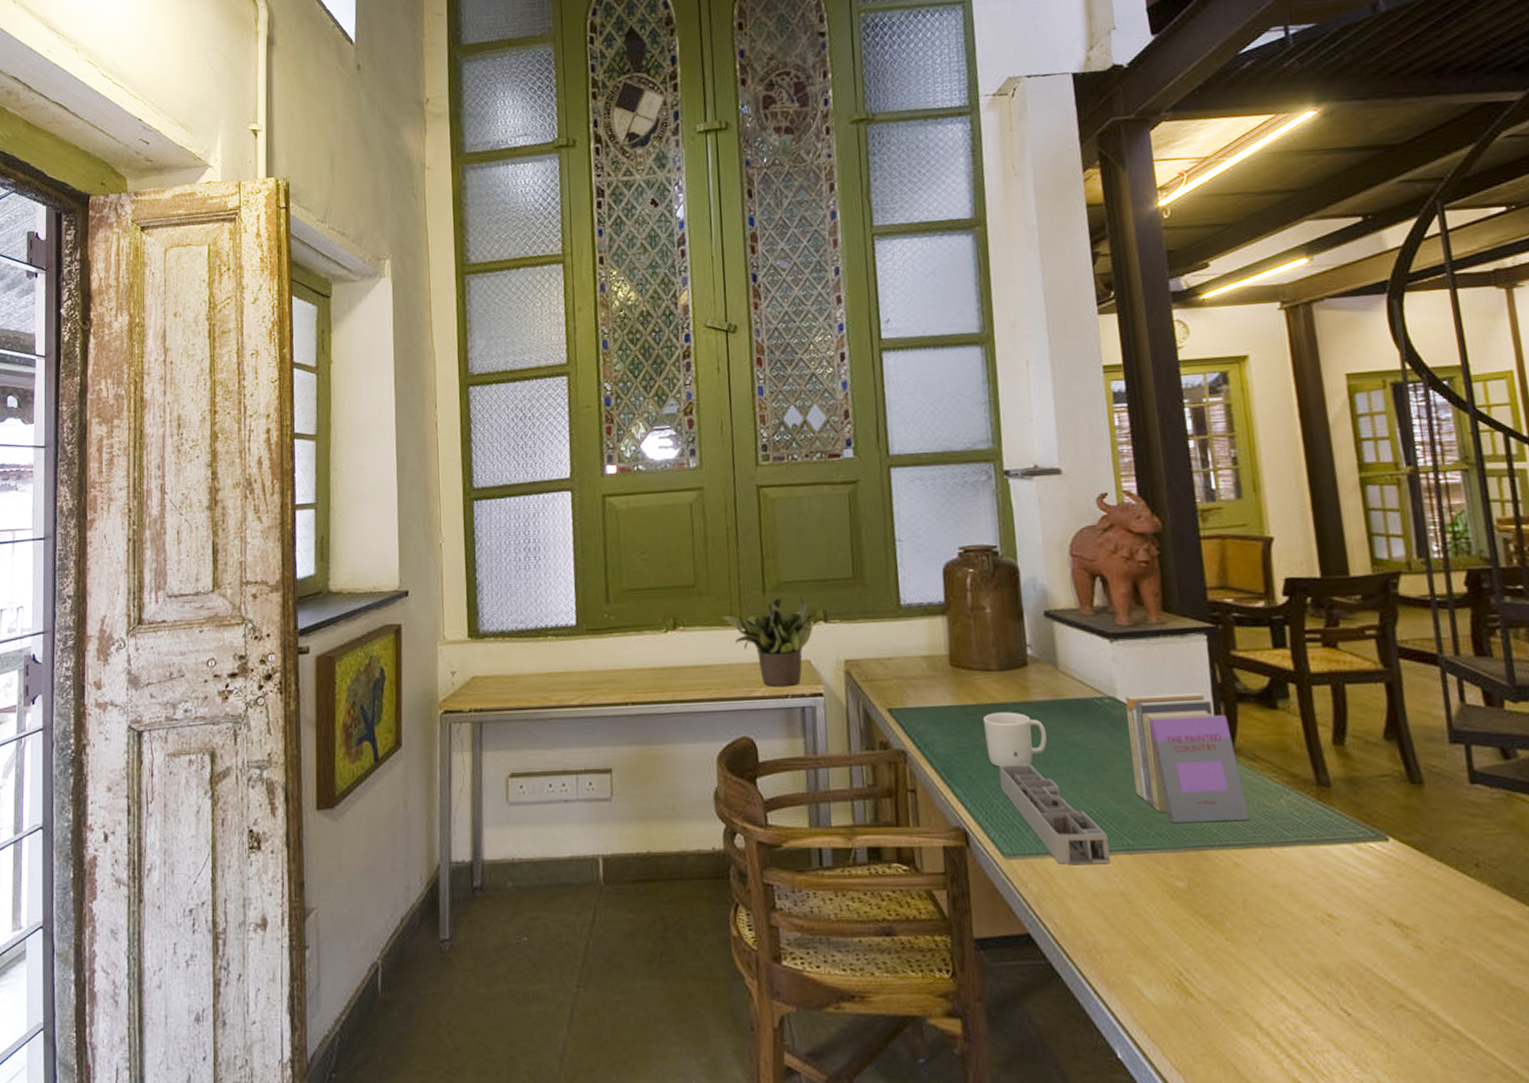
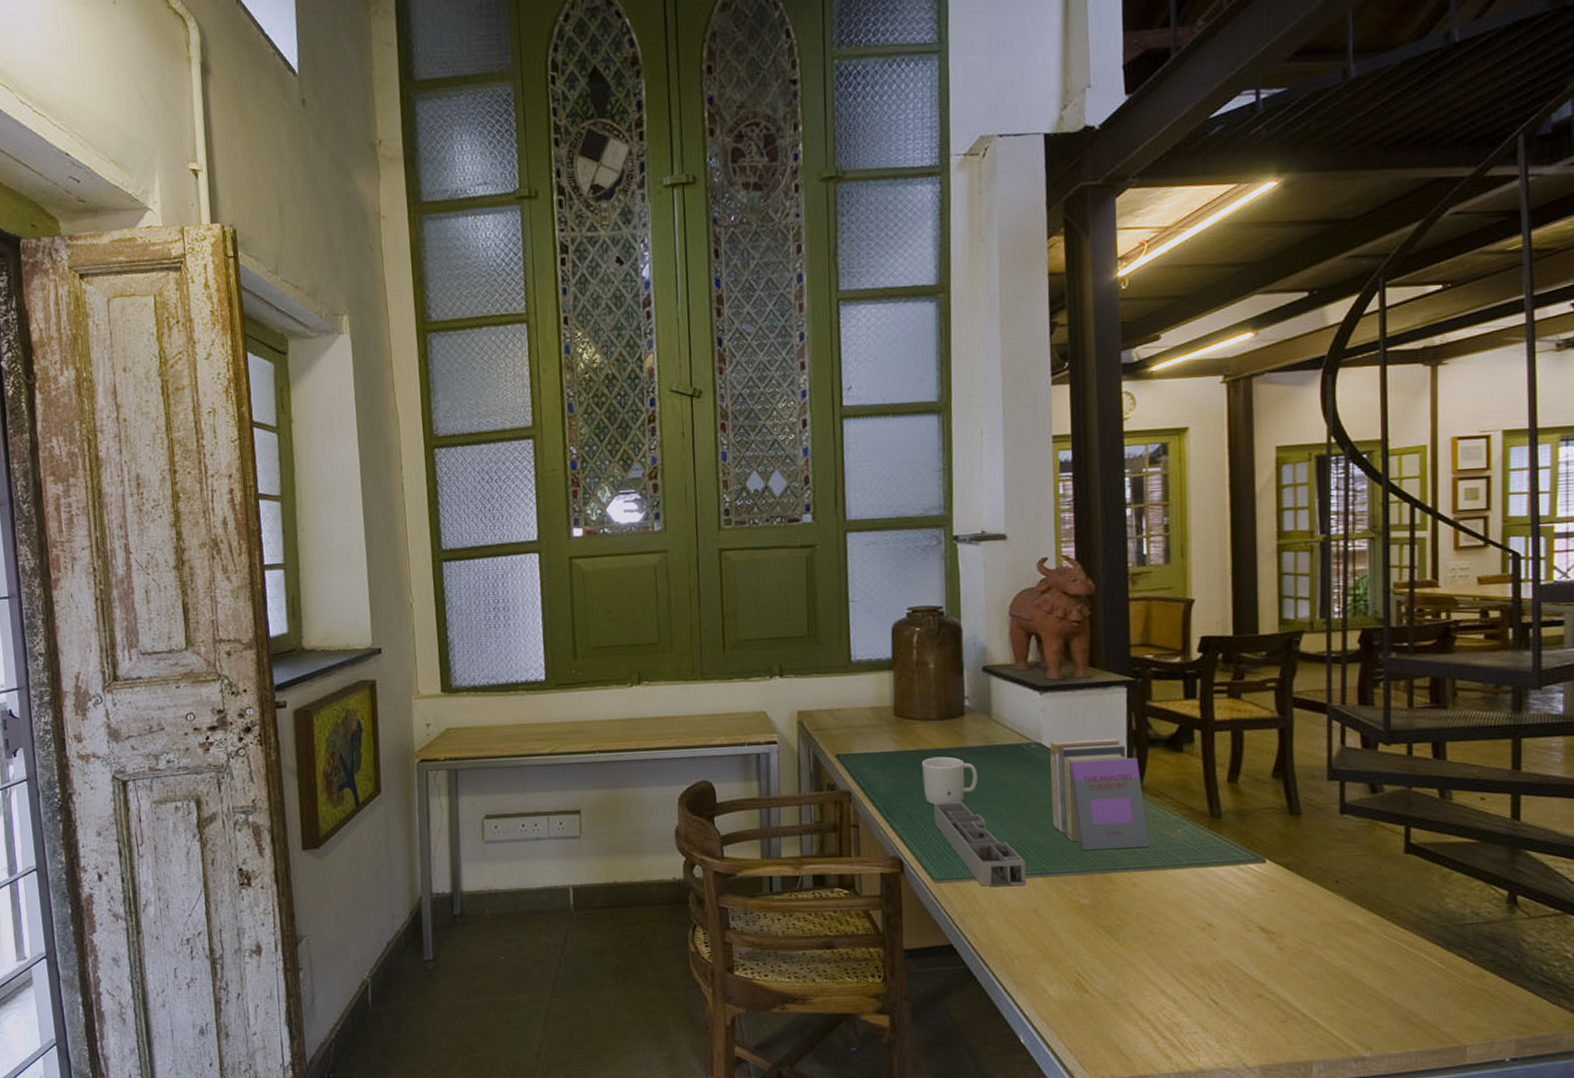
potted plant: present [721,594,814,688] -> none [683,651,770,736]

